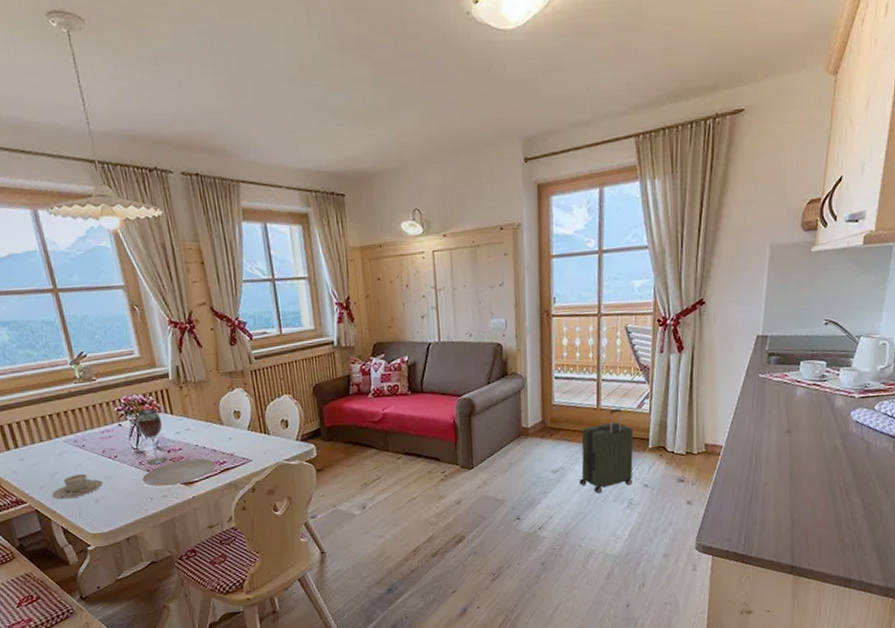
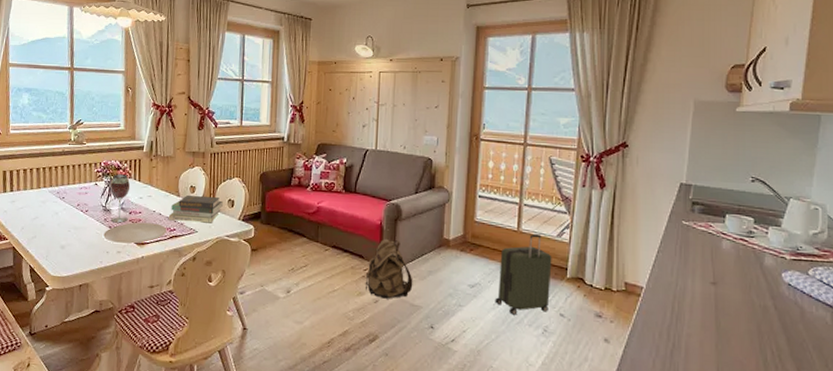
teacup: present [51,473,104,500] -> none [28,221,72,242]
books: none [214,420,277,453] -> present [168,196,224,223]
backpack: none [444,436,495,499] -> present [365,238,413,299]

